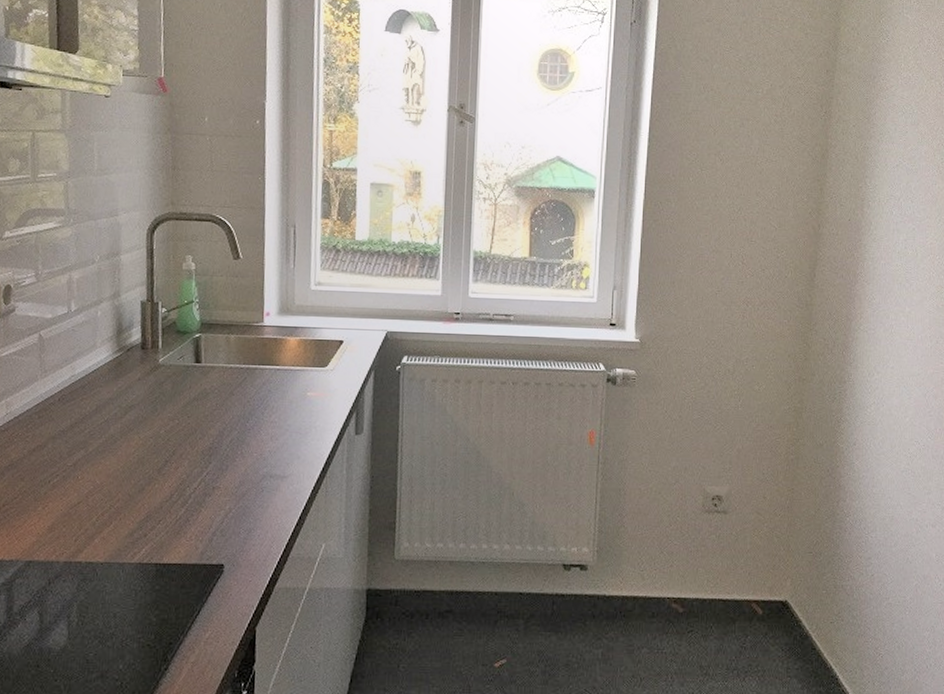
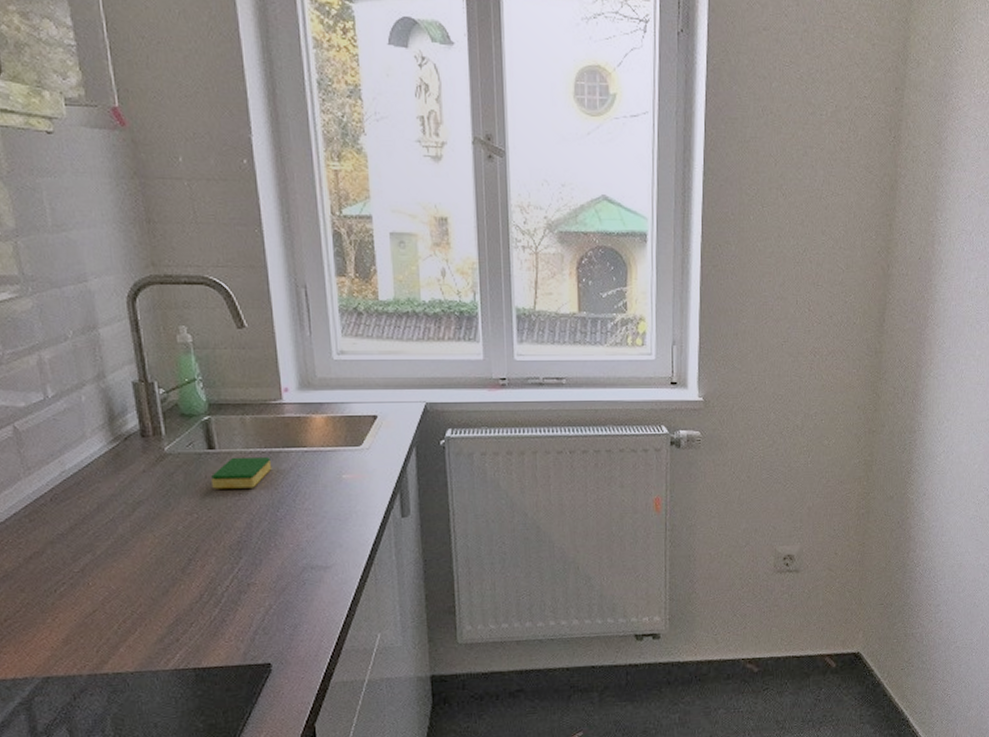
dish sponge: none [194,371,248,400] -> present [211,456,272,489]

